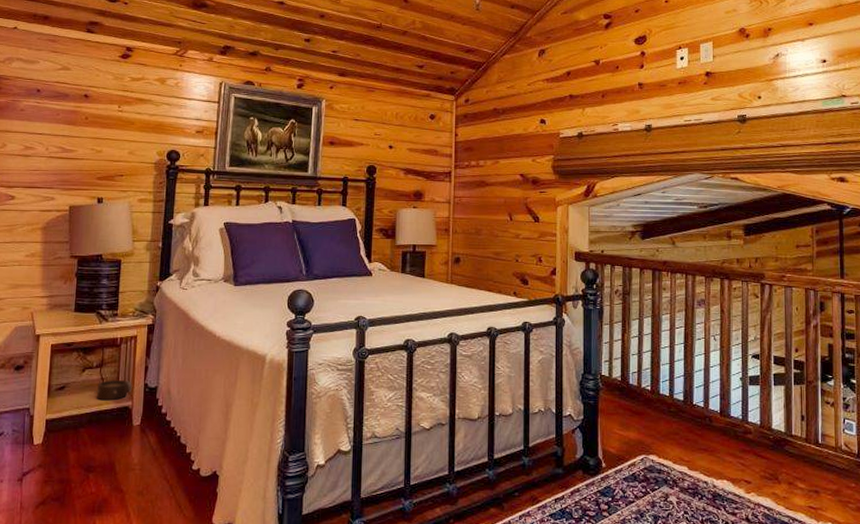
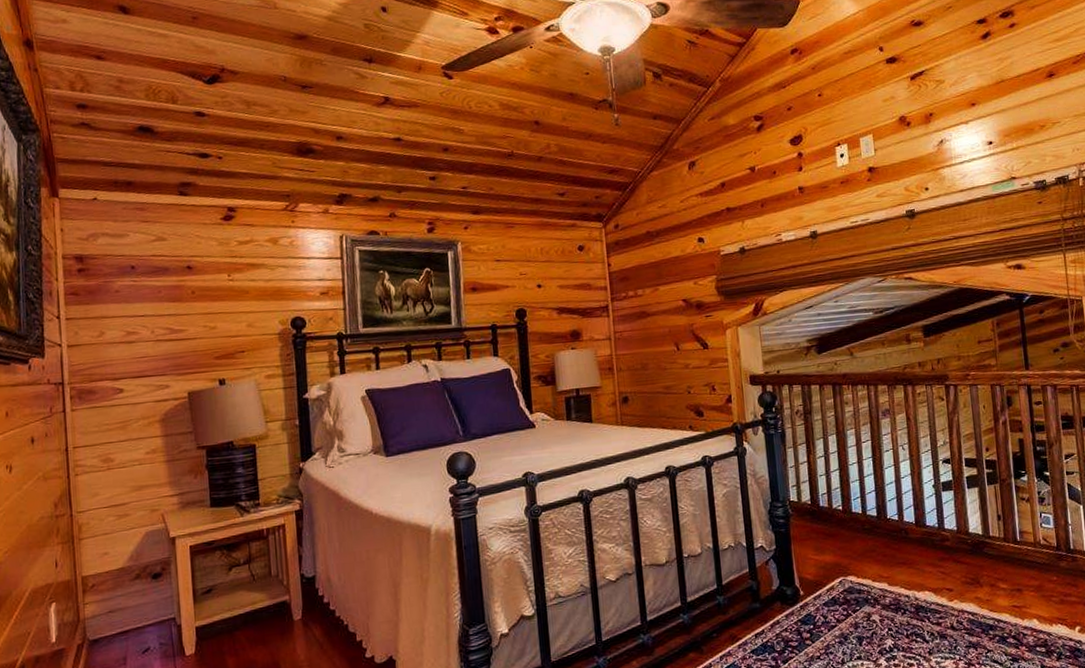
alarm clock: present [94,379,132,401] -> none [245,573,287,599]

